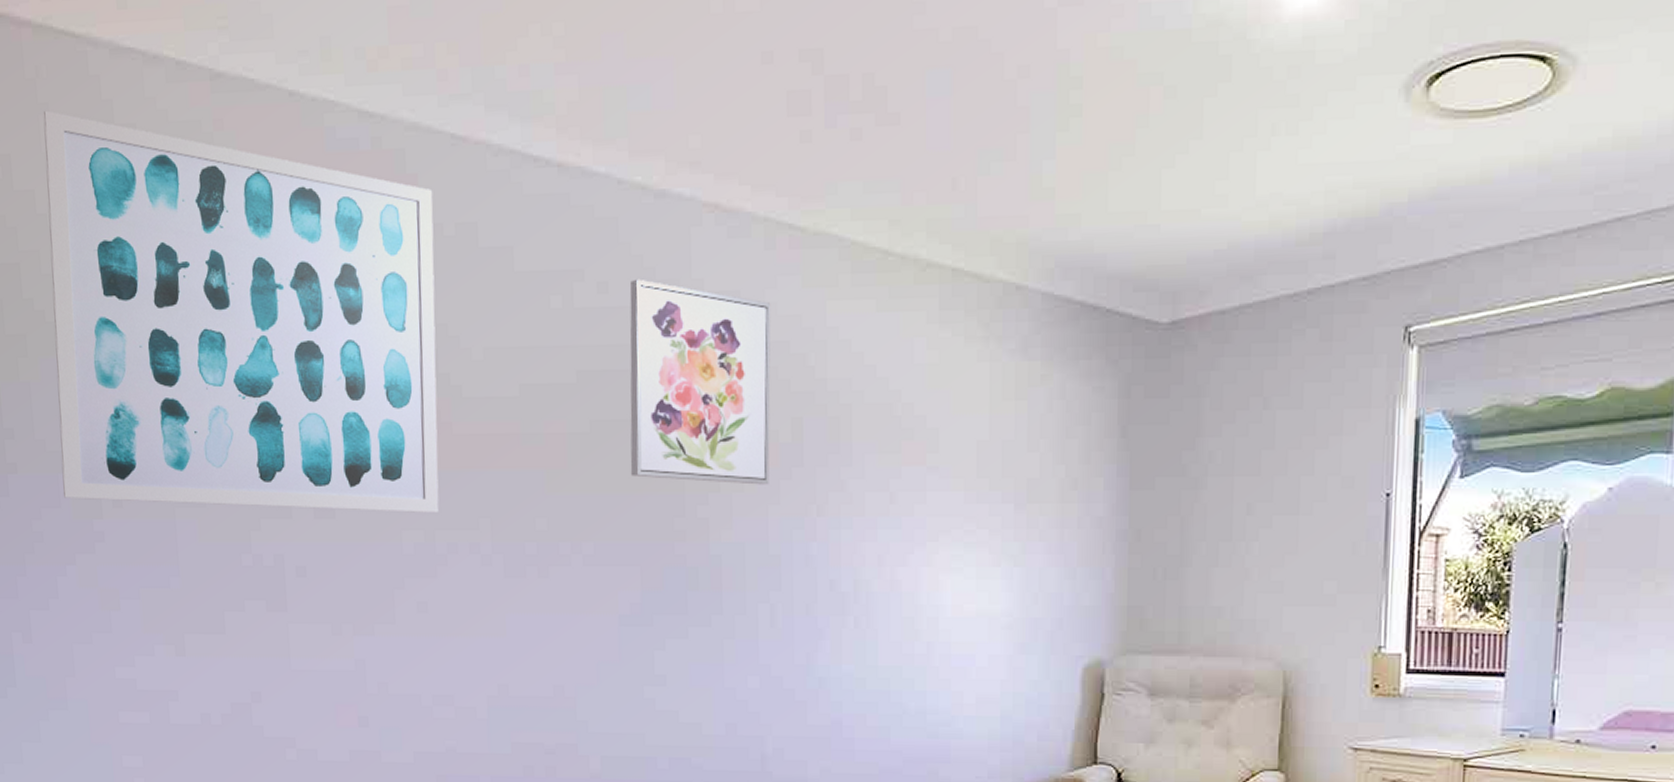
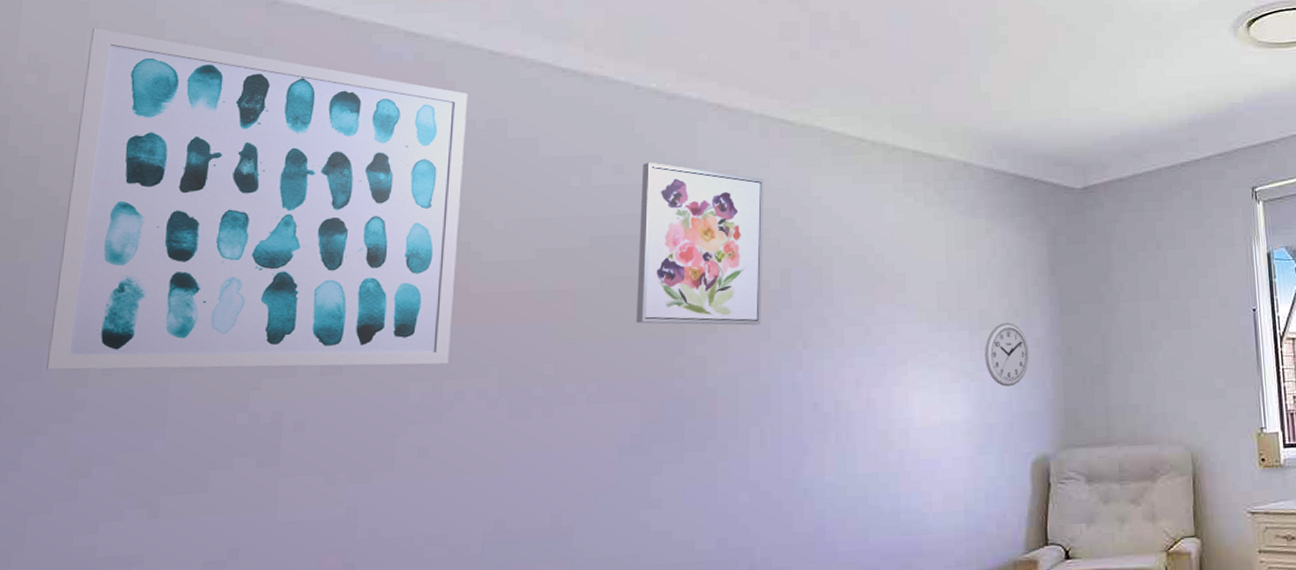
wall clock: none [1033,496,1088,575] -> present [985,322,1030,387]

